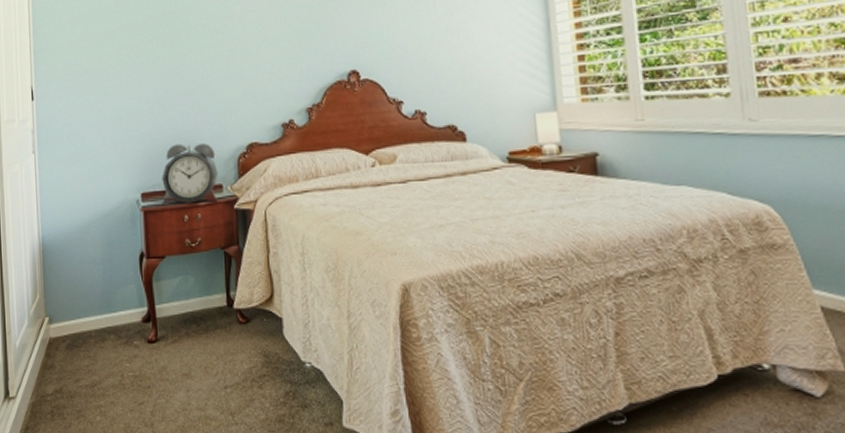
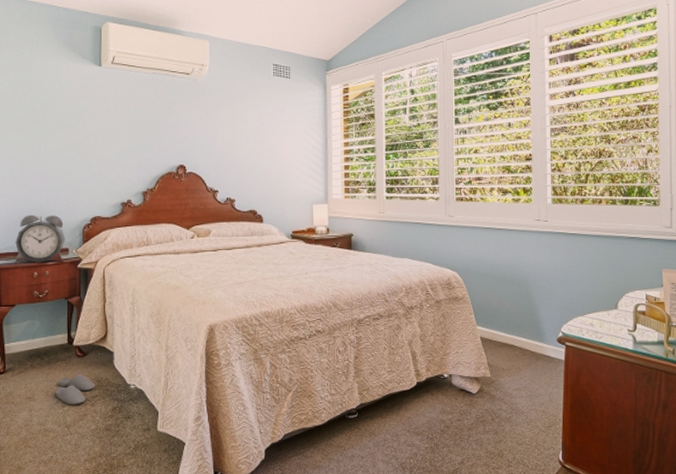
slippers: none [214,346,262,387] -> present [54,374,95,405]

